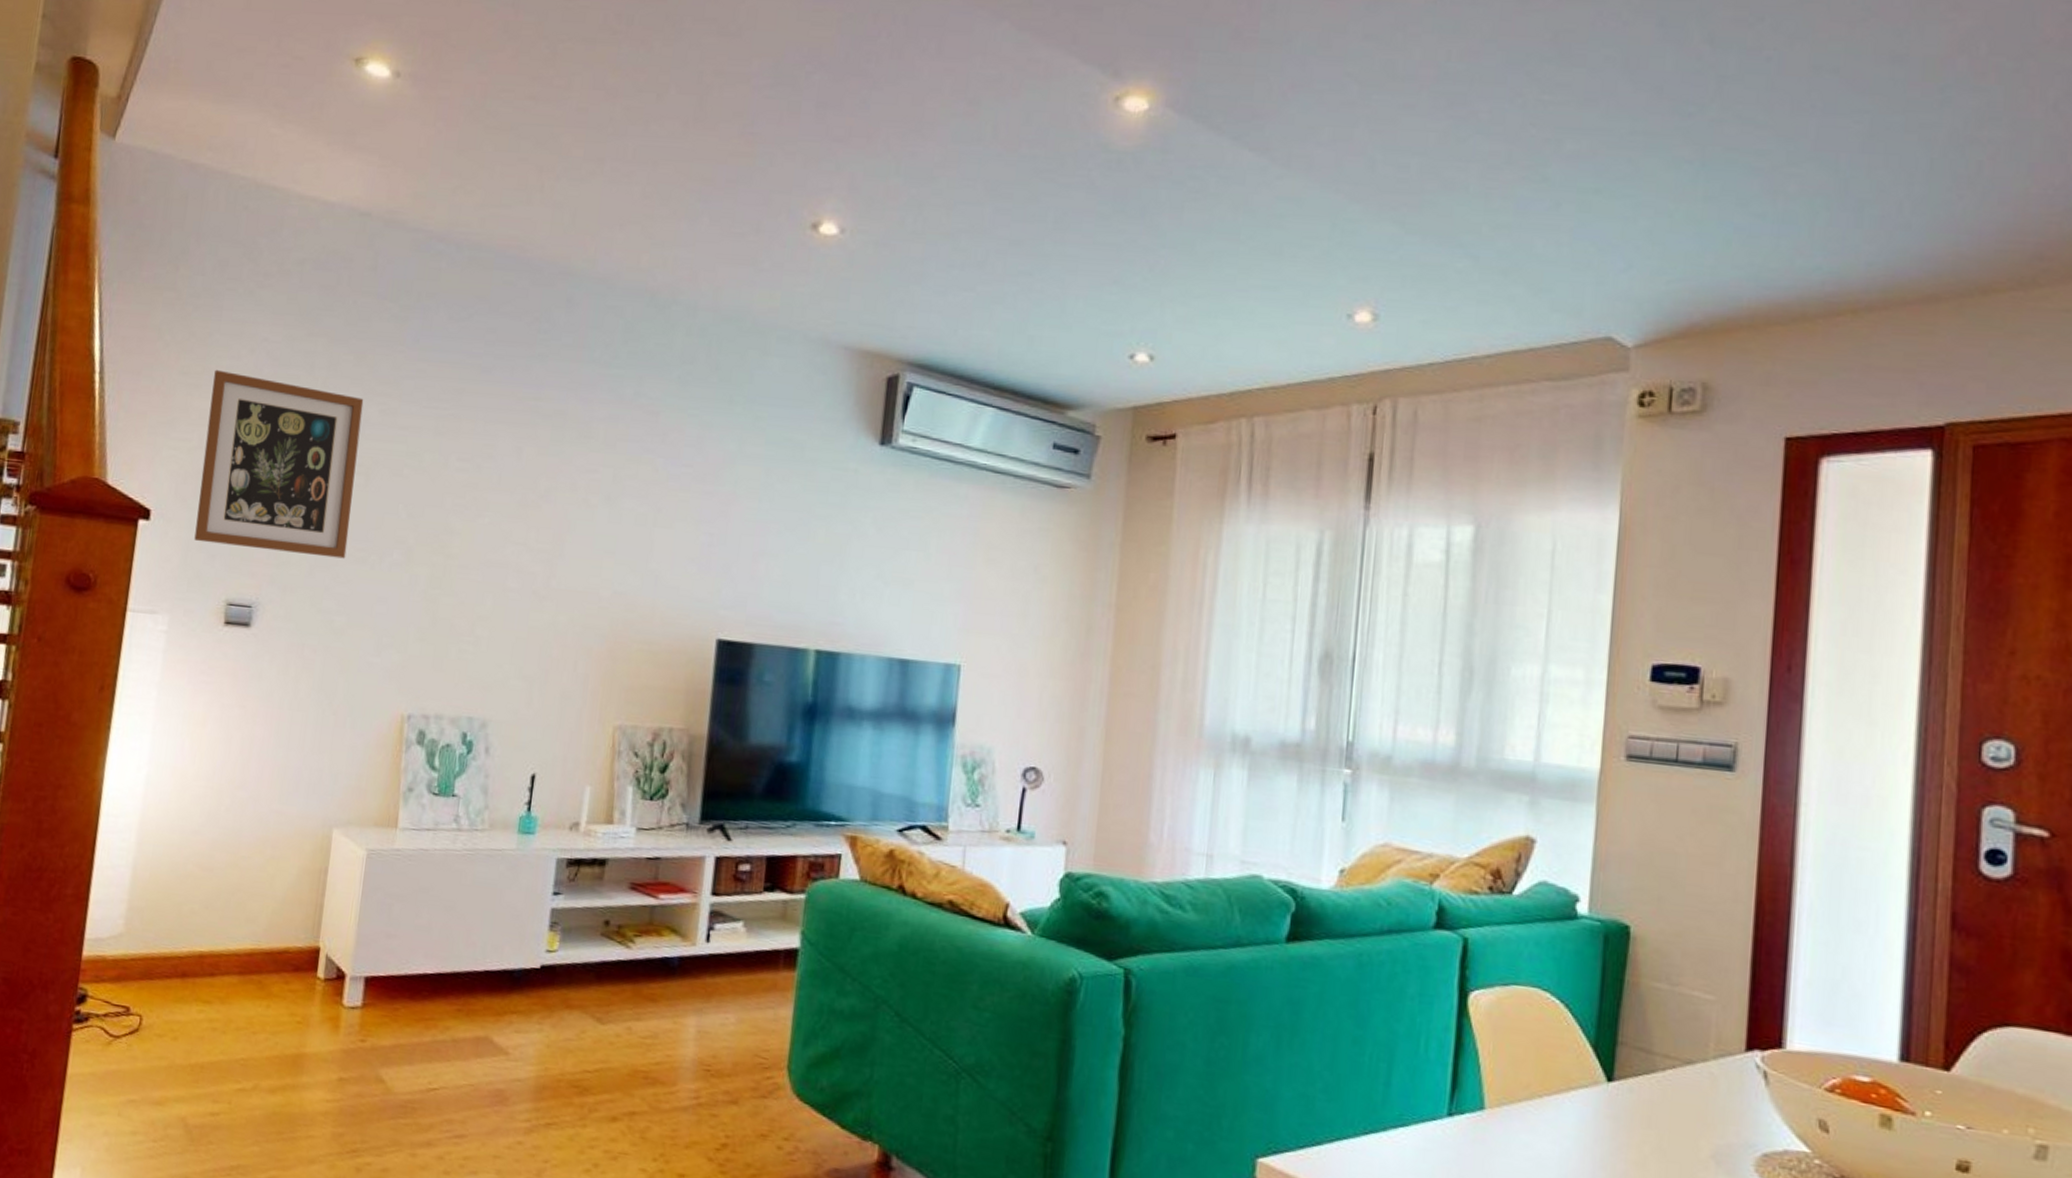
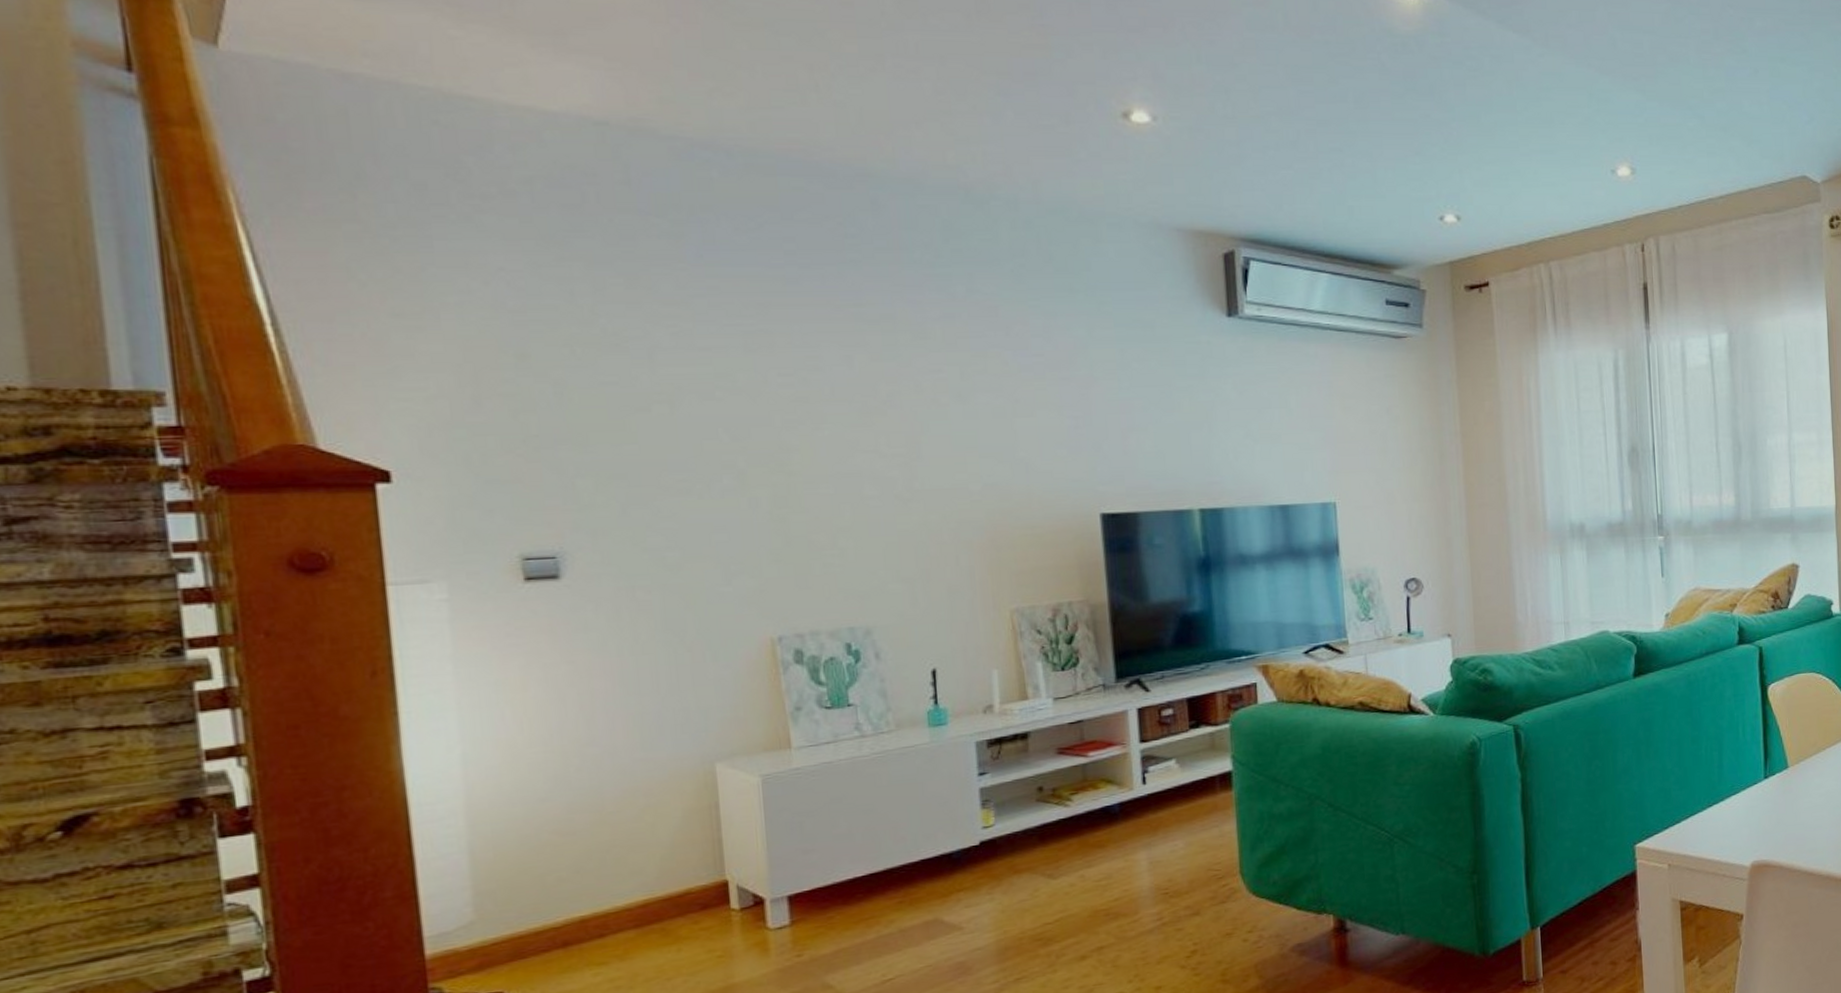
wall art: present [194,369,364,559] -> none [440,307,665,498]

